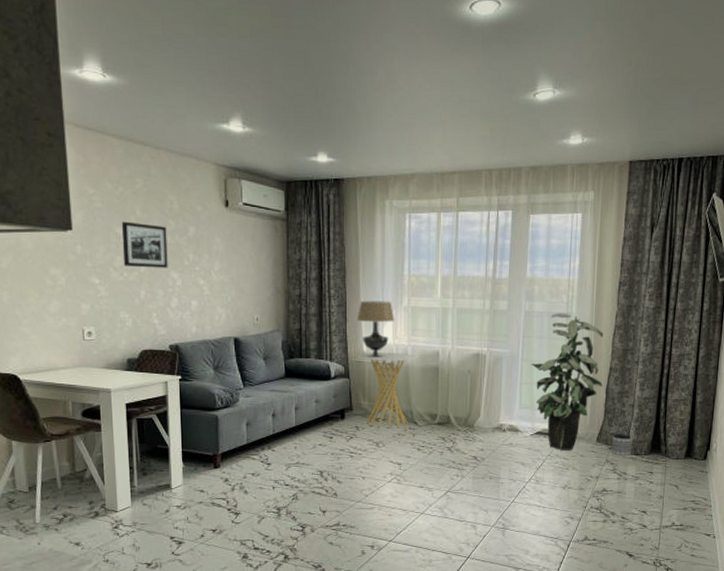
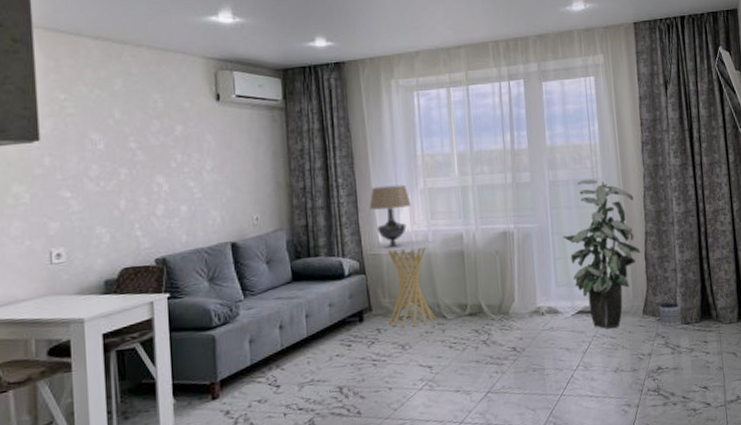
picture frame: present [121,221,168,268] -> none [97,125,153,175]

